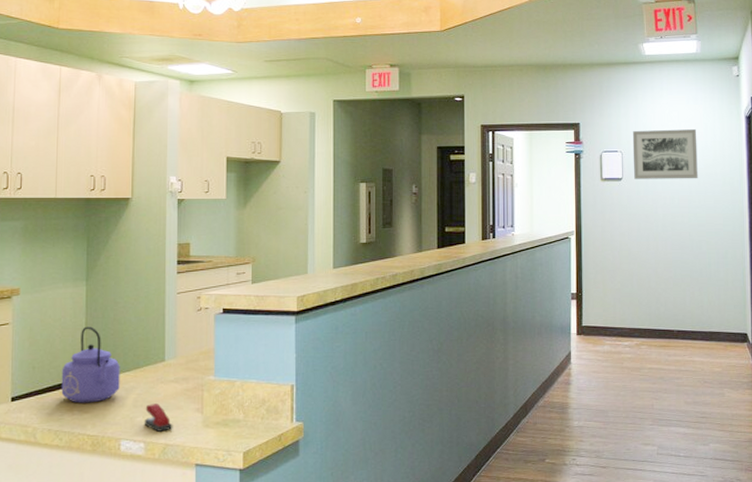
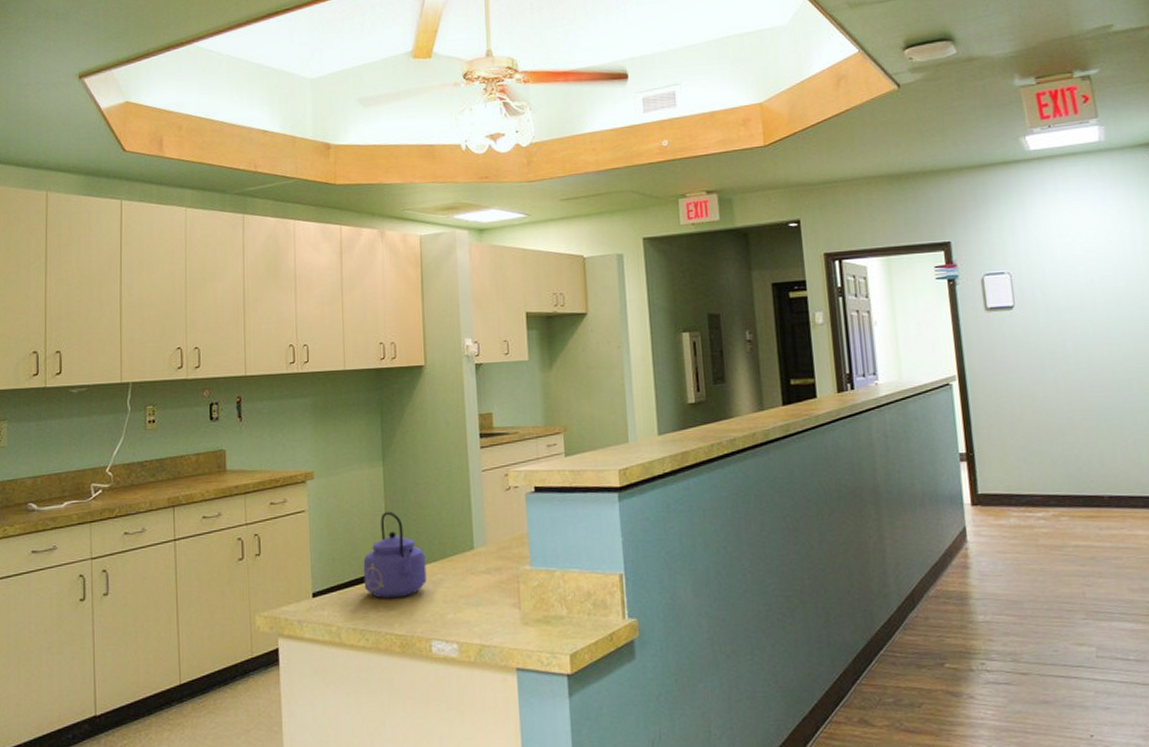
stapler: present [144,403,173,432] -> none [455,598,488,631]
wall art: present [632,128,698,179] -> none [1021,236,1118,306]

